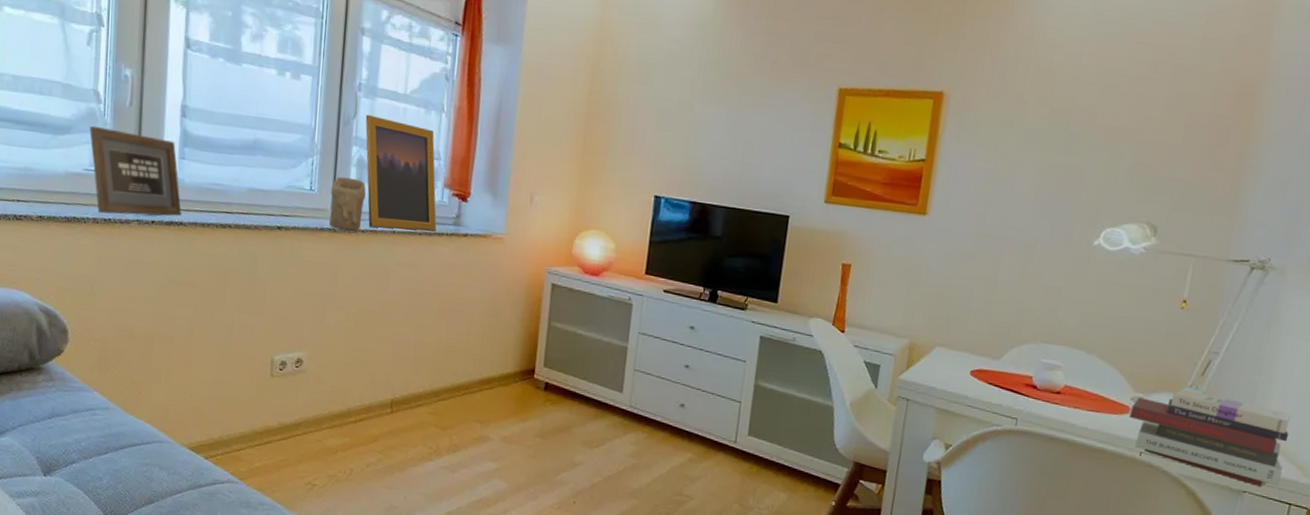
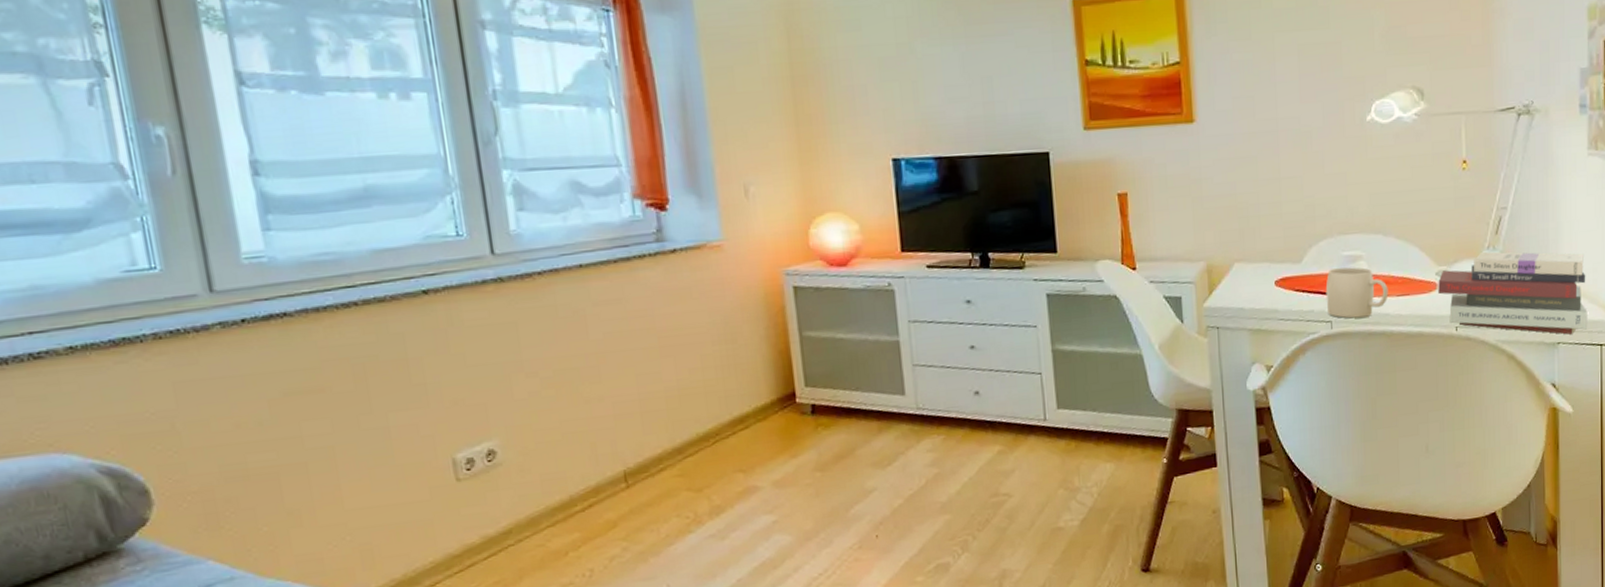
picture frame: present [89,125,182,217] -> none [118,209,283,326]
candle: present [329,176,366,231] -> none [484,209,535,278]
picture frame: present [365,114,437,232] -> none [510,126,635,266]
mug: none [1015,372,1080,423] -> present [1325,267,1389,319]

